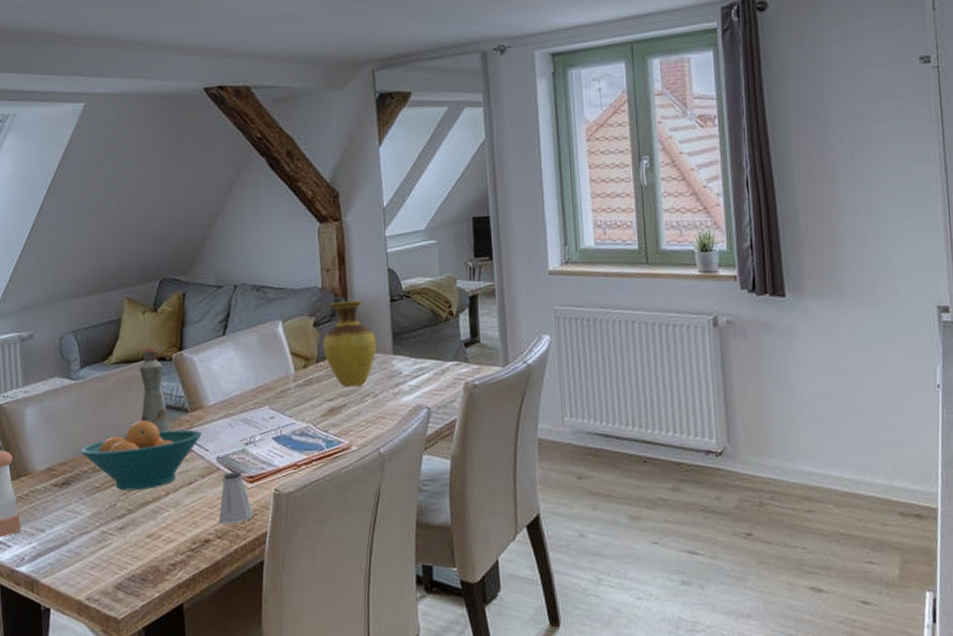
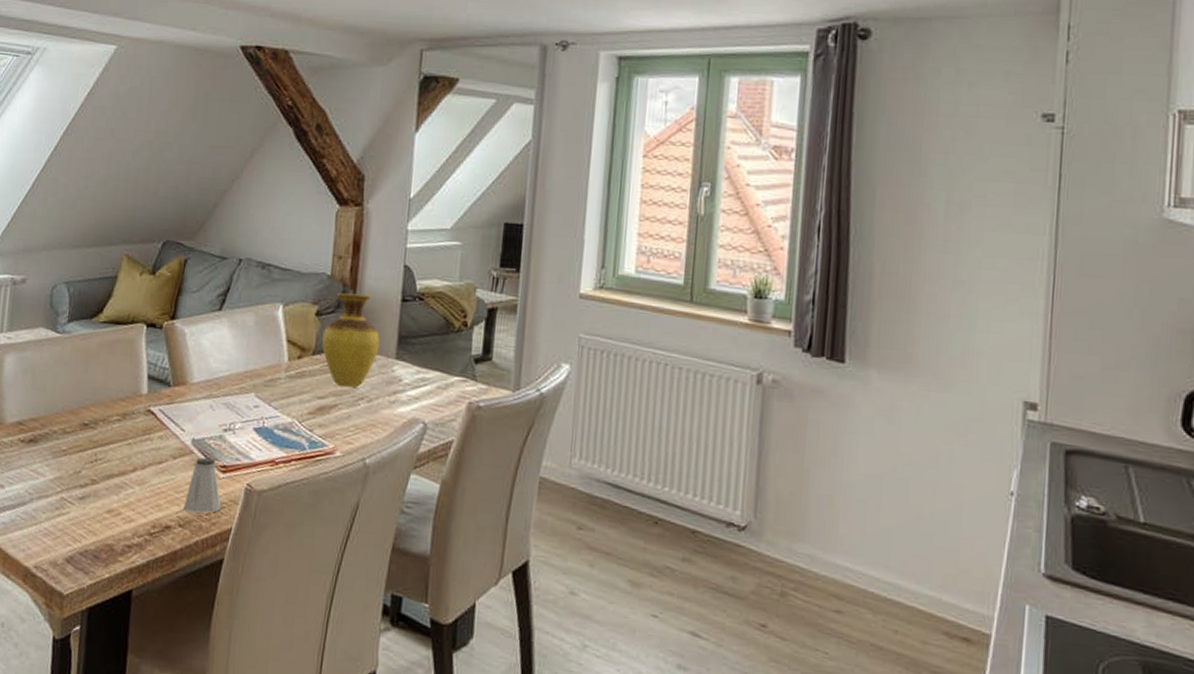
fruit bowl: present [80,420,202,491] -> none [53,386,180,461]
bottle: present [139,348,172,433] -> none [121,311,152,404]

